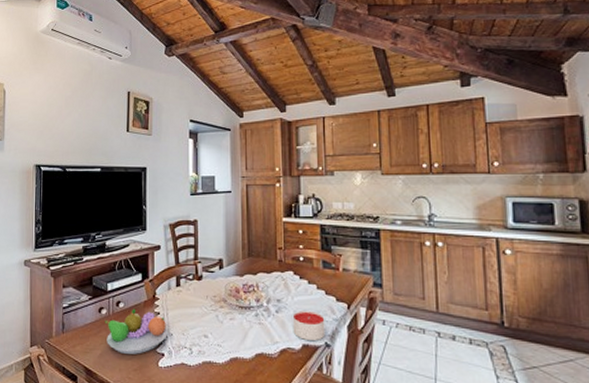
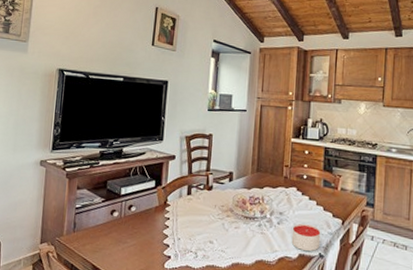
fruit bowl: present [104,308,167,354] -> none [115,212,176,256]

